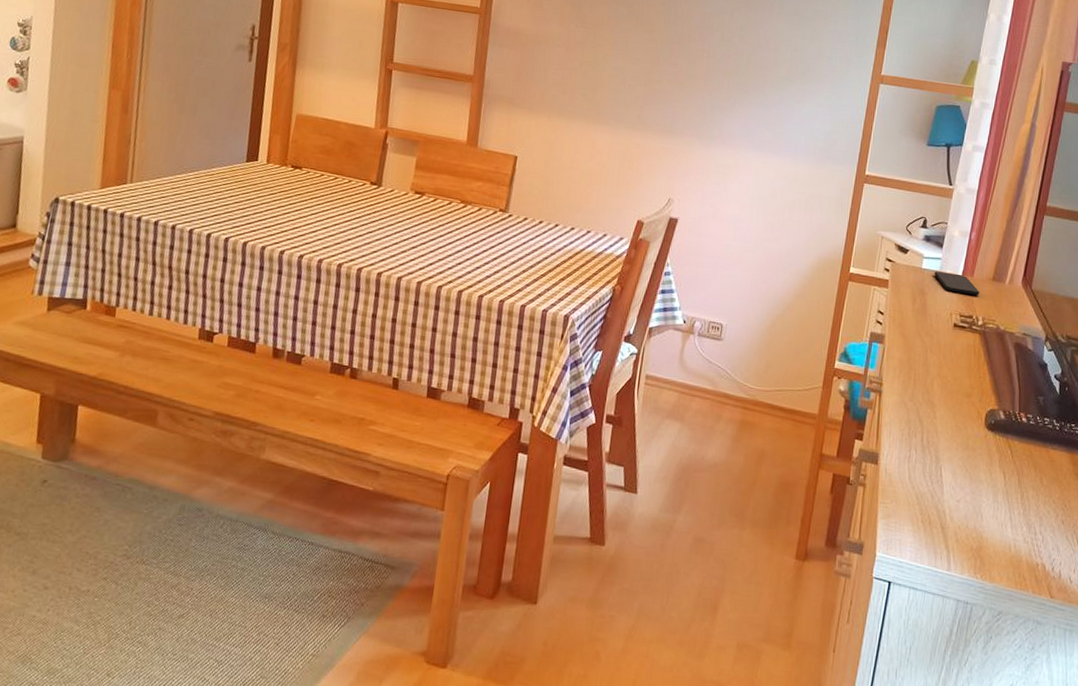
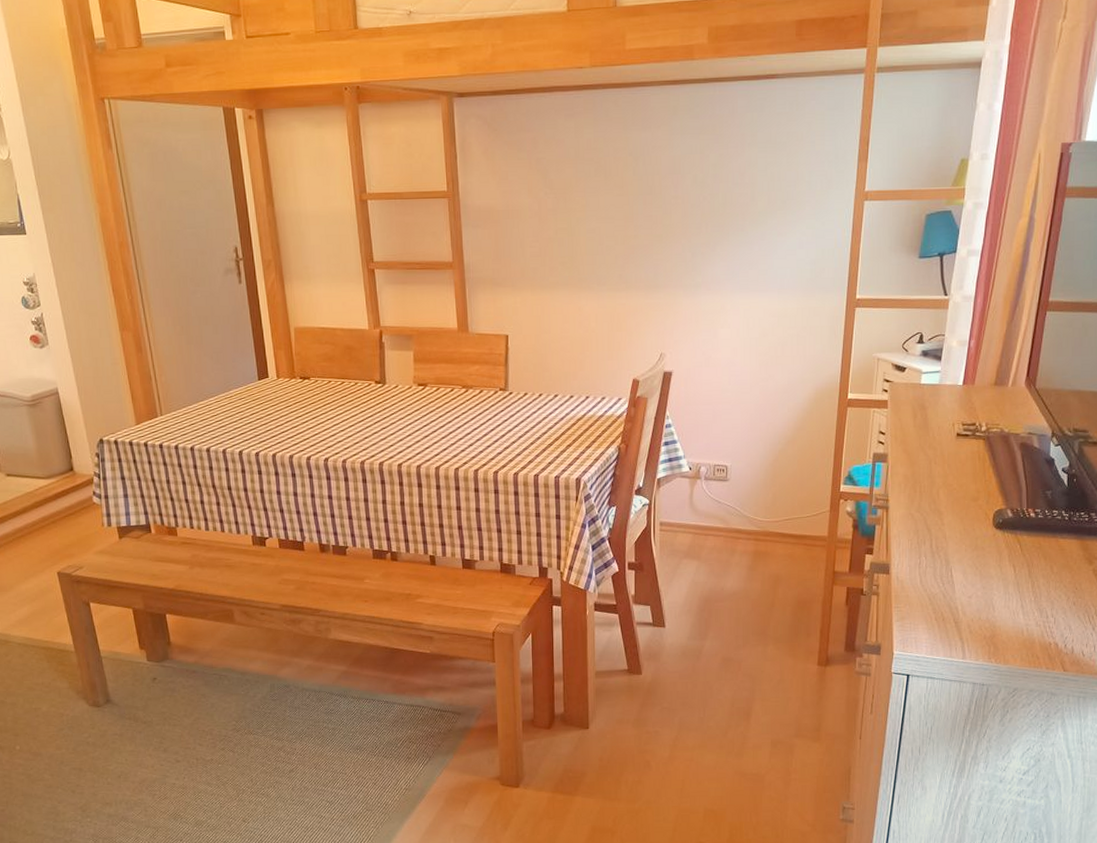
smartphone: present [934,271,980,295] -> none [934,384,982,403]

